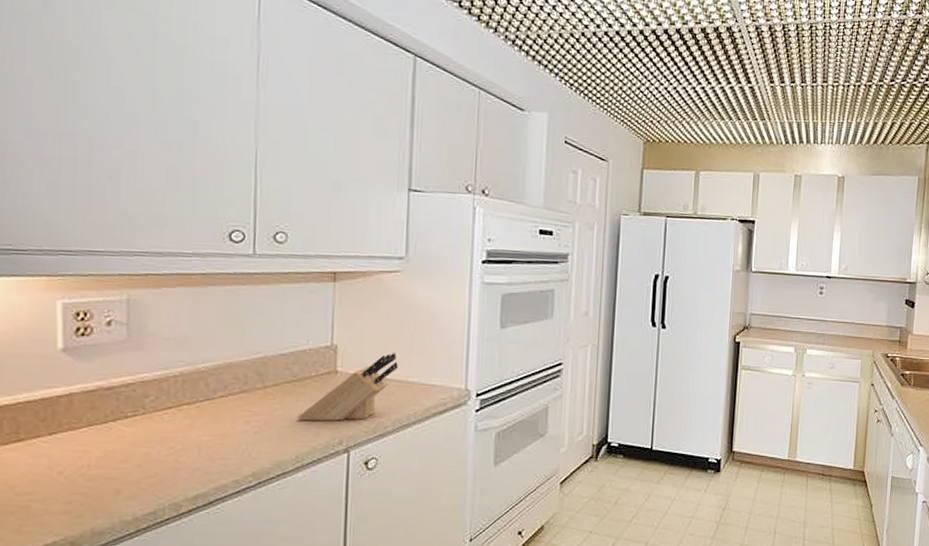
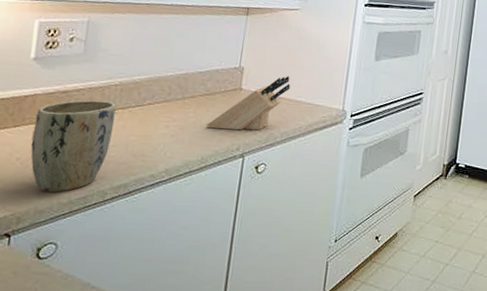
plant pot: none [74,396,179,510] -> present [30,100,116,193]

